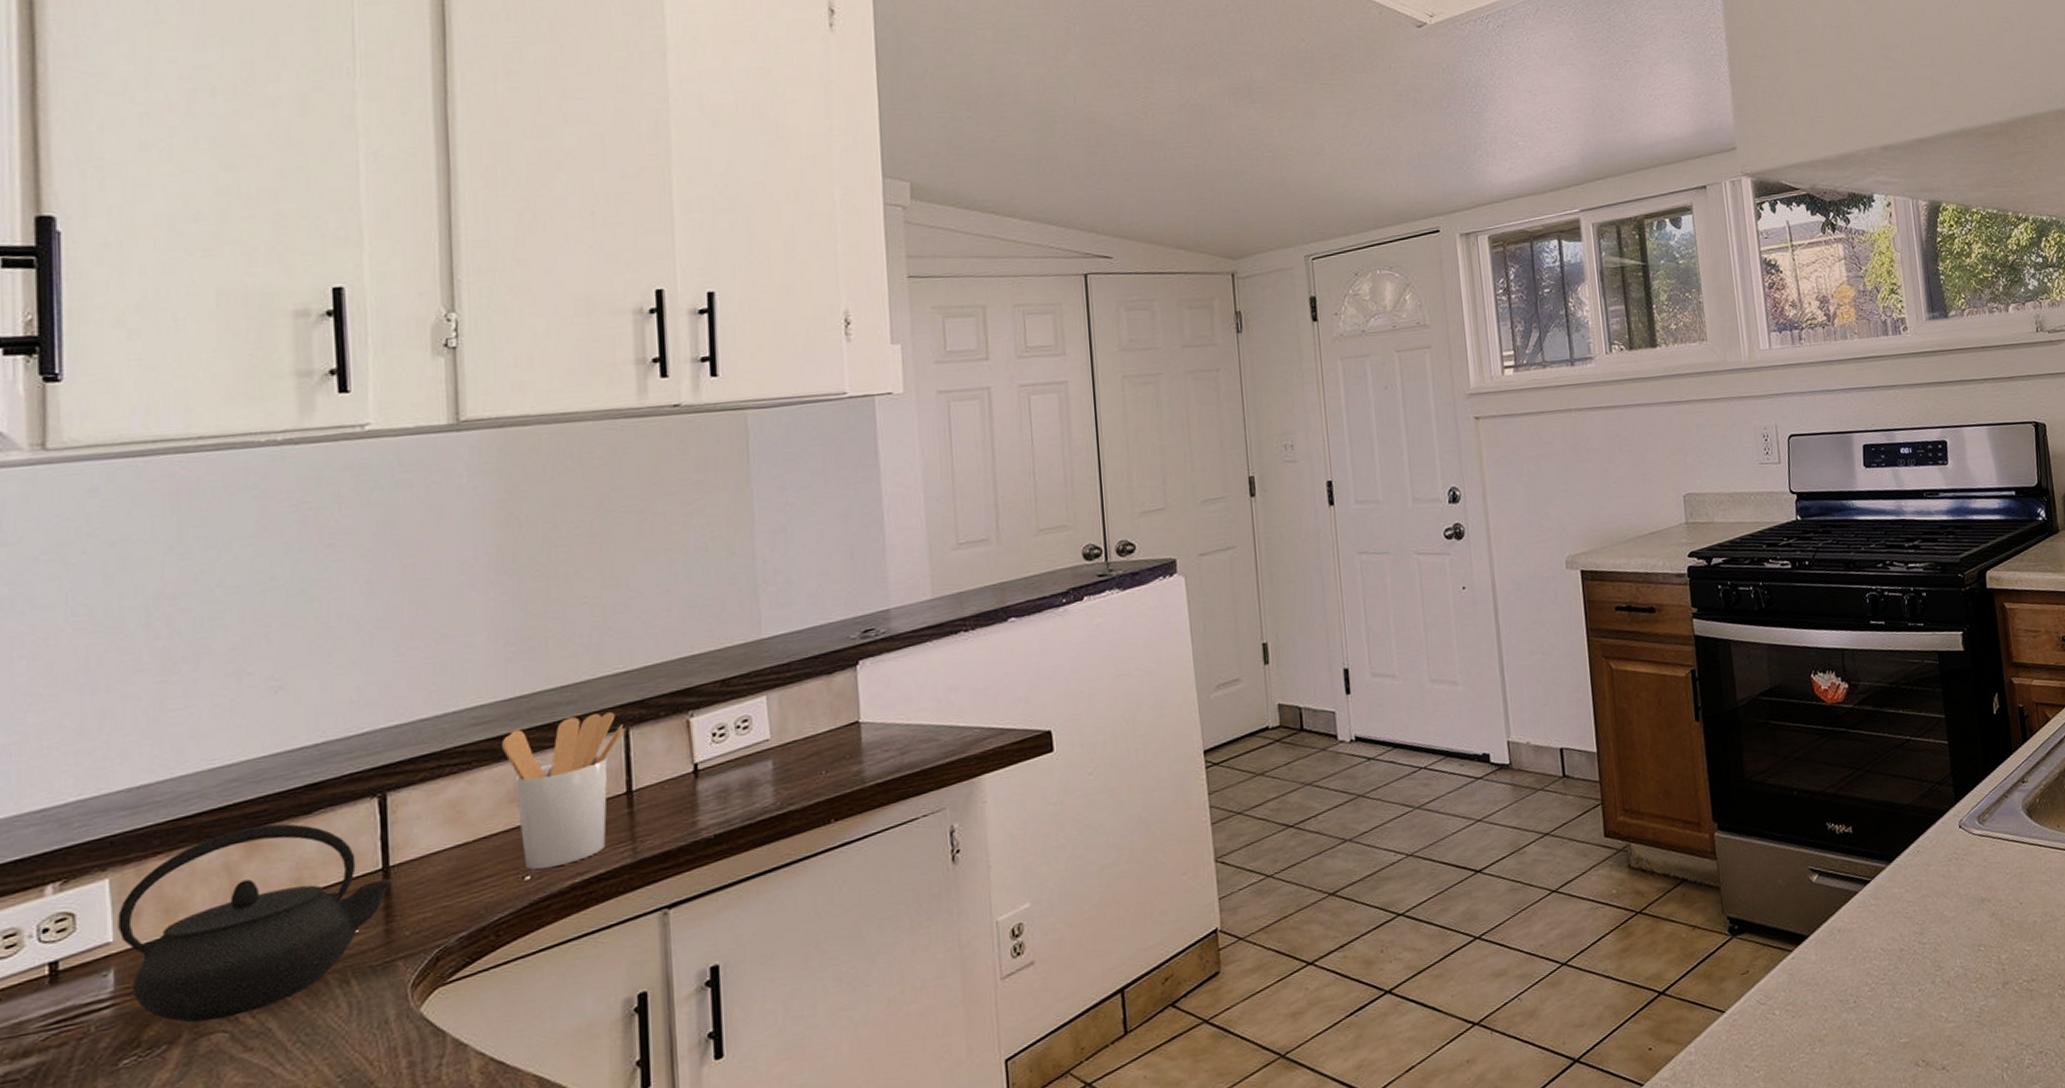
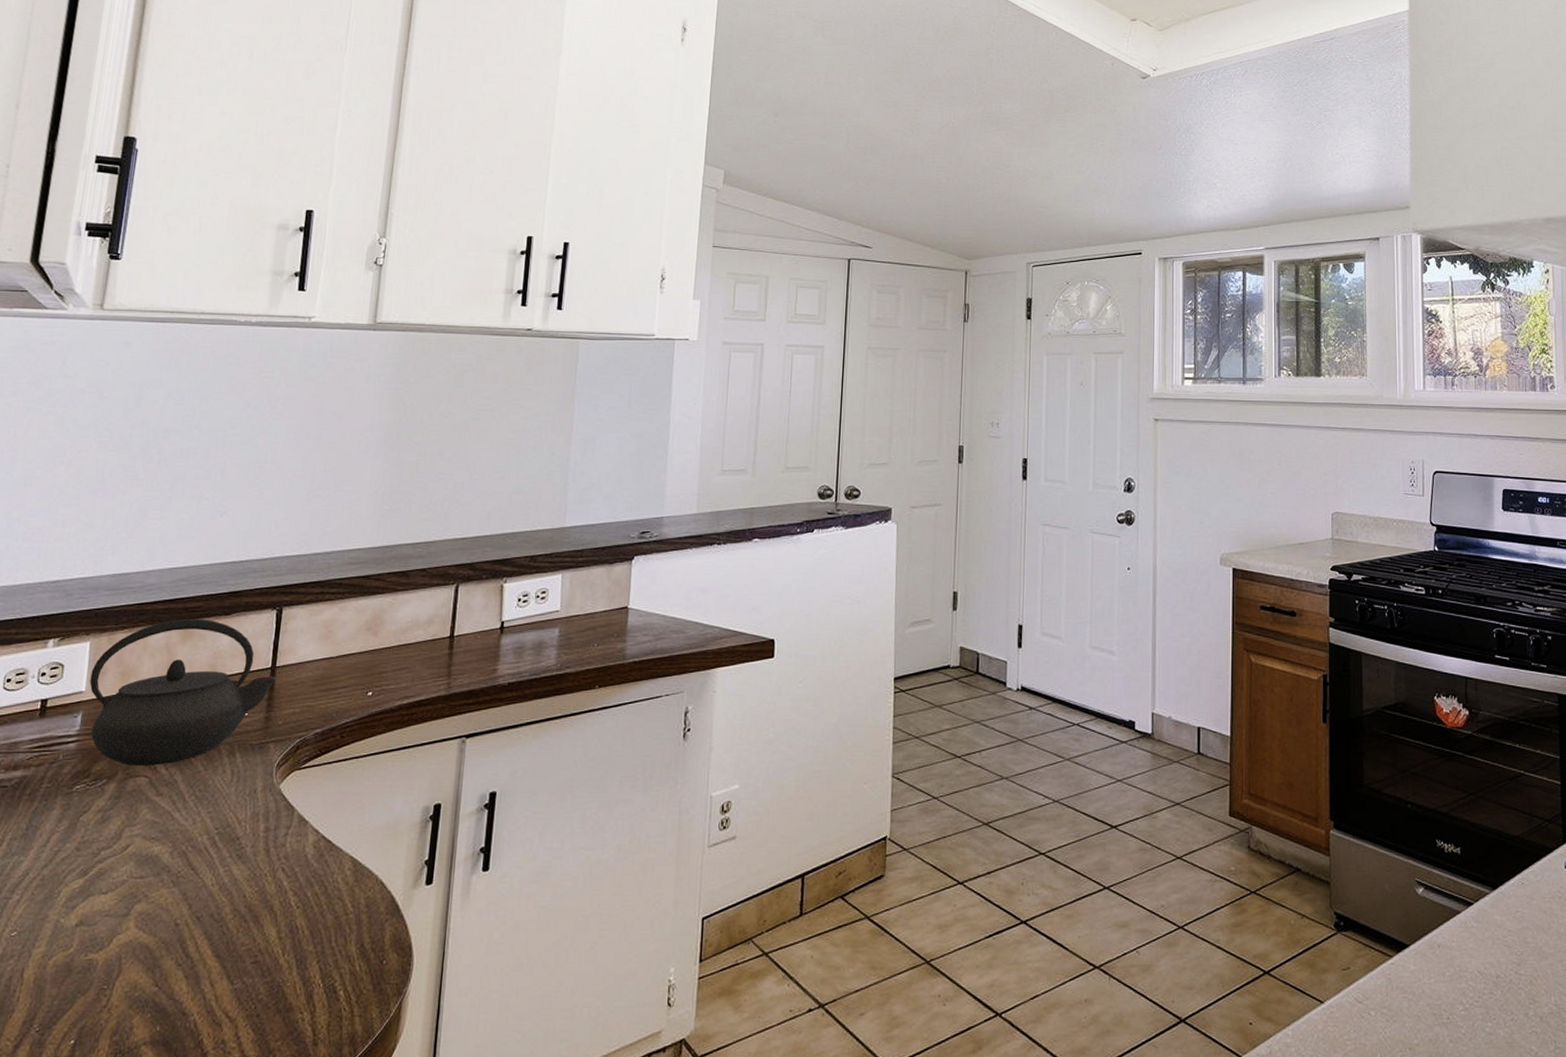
utensil holder: present [502,712,623,870] -> none [367,568,455,689]

